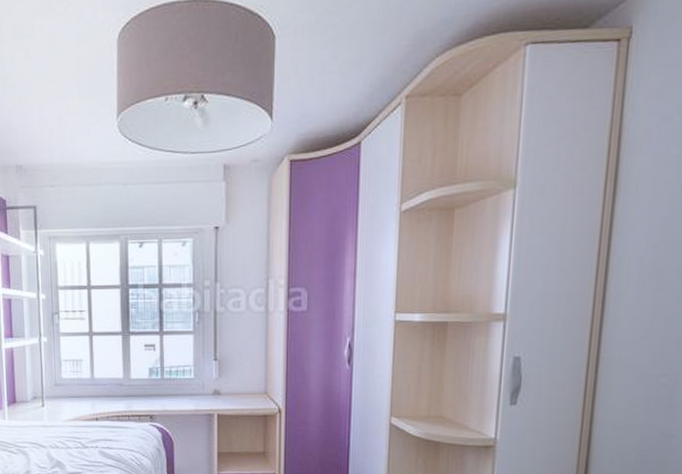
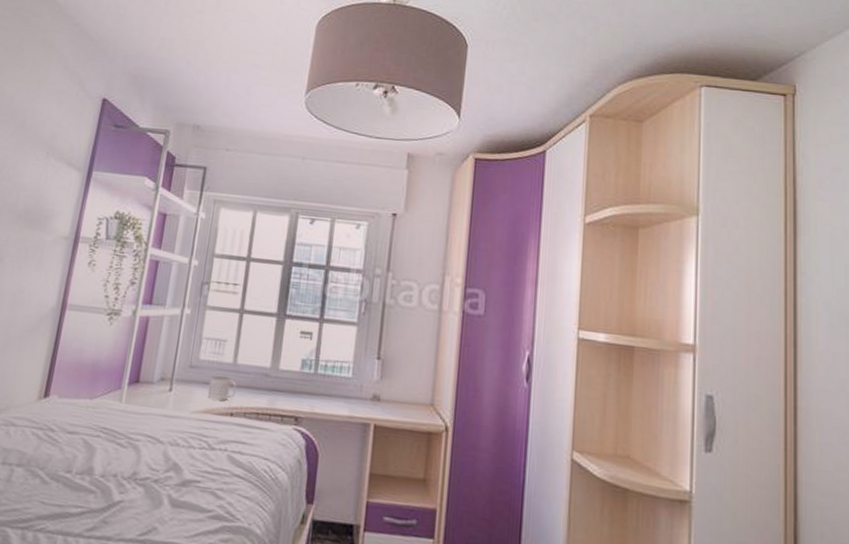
mug: none [73,389,97,410] -> present [207,374,237,402]

